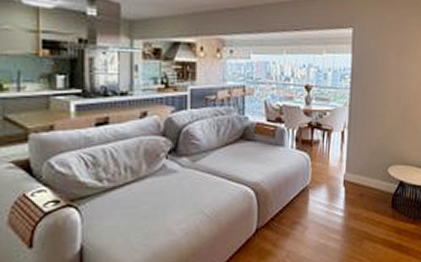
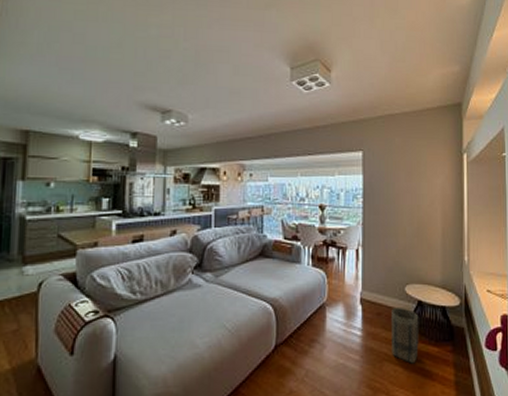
basket: none [372,188,400,241] -> present [392,308,419,364]

